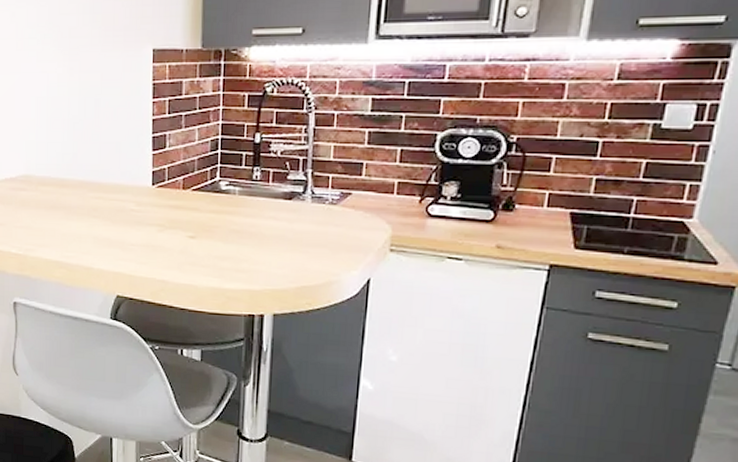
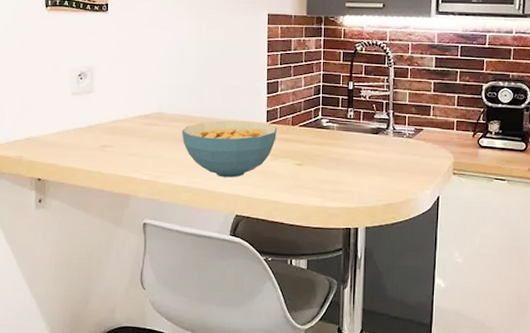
cereal bowl: none [52,184,166,252] -> present [181,120,278,178]

